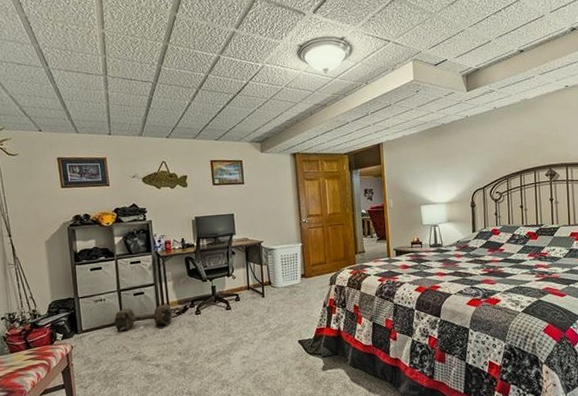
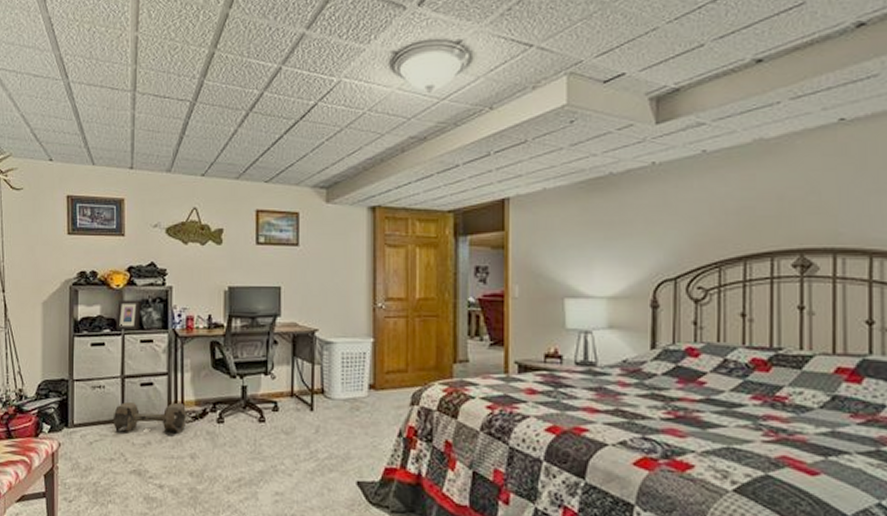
picture frame: none [109,232,129,257] -> present [115,299,141,331]

